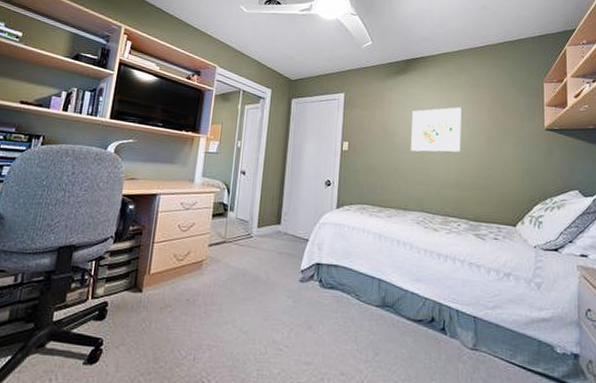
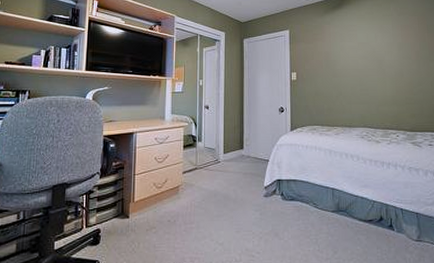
wall art: present [411,107,461,152] -> none [350,33,395,75]

